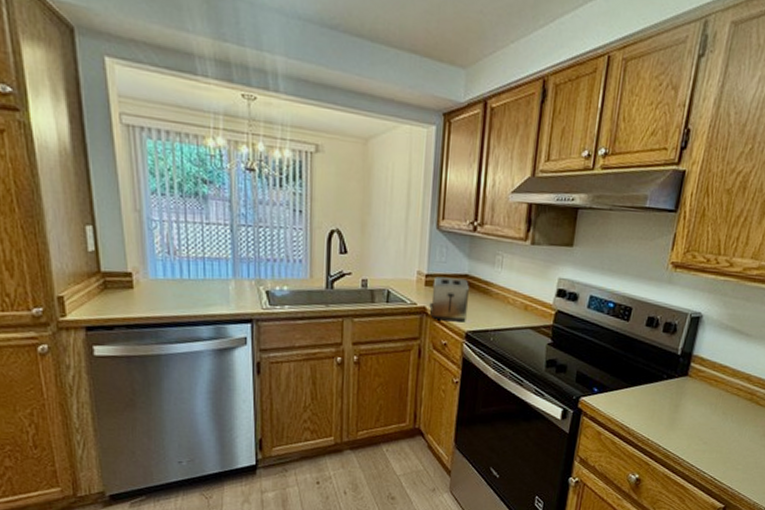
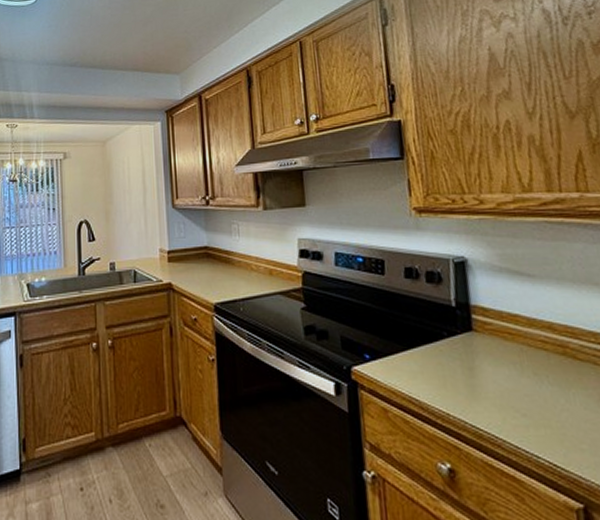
toaster: present [429,277,470,322] -> none [175,251,214,295]

